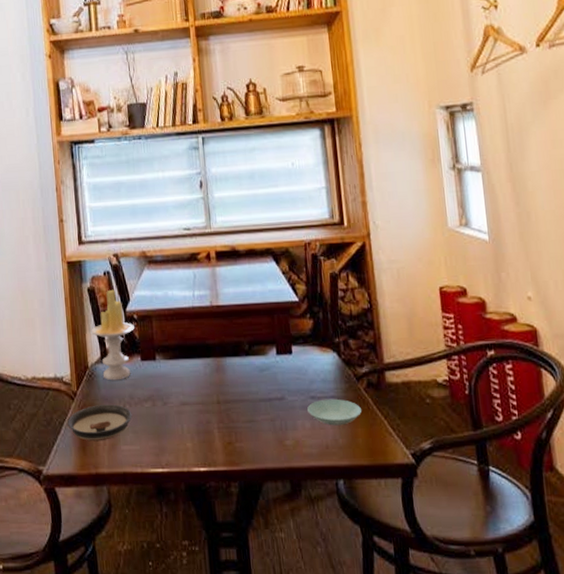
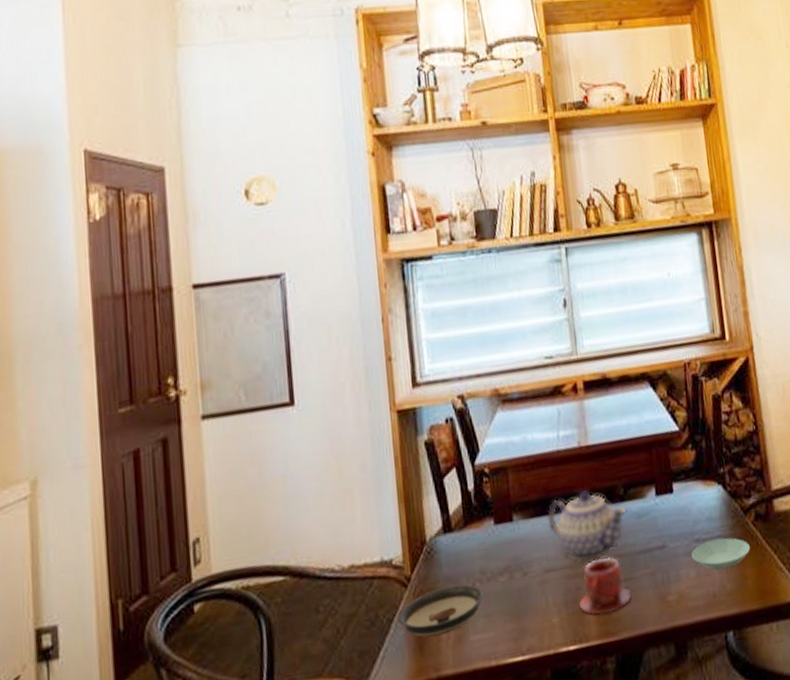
candle: present [91,289,135,381] -> none [429,439,487,555]
teapot: none [183,343,251,401] -> present [547,490,627,562]
teacup: none [209,399,253,447] -> present [579,556,631,616]

